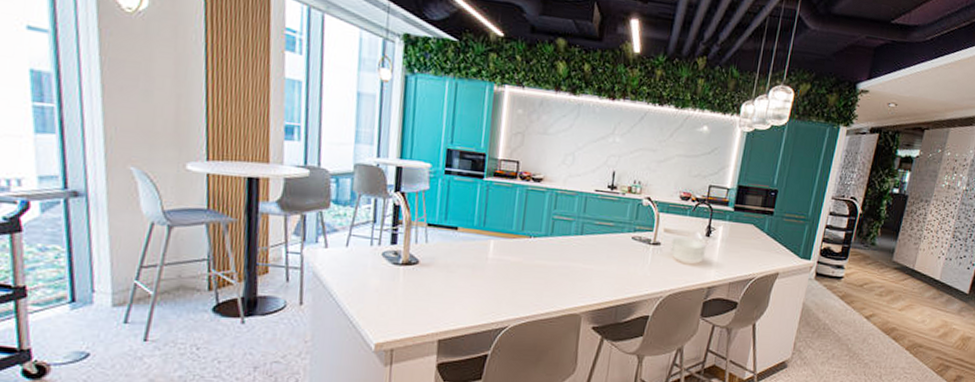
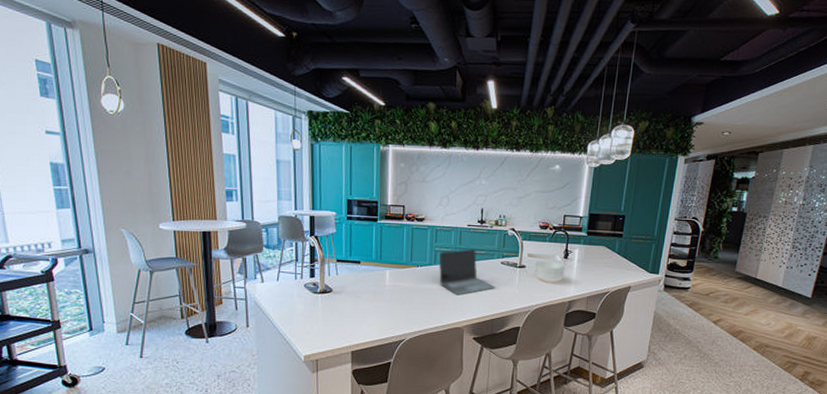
laptop: none [555,219,623,275] -> present [438,249,495,295]

